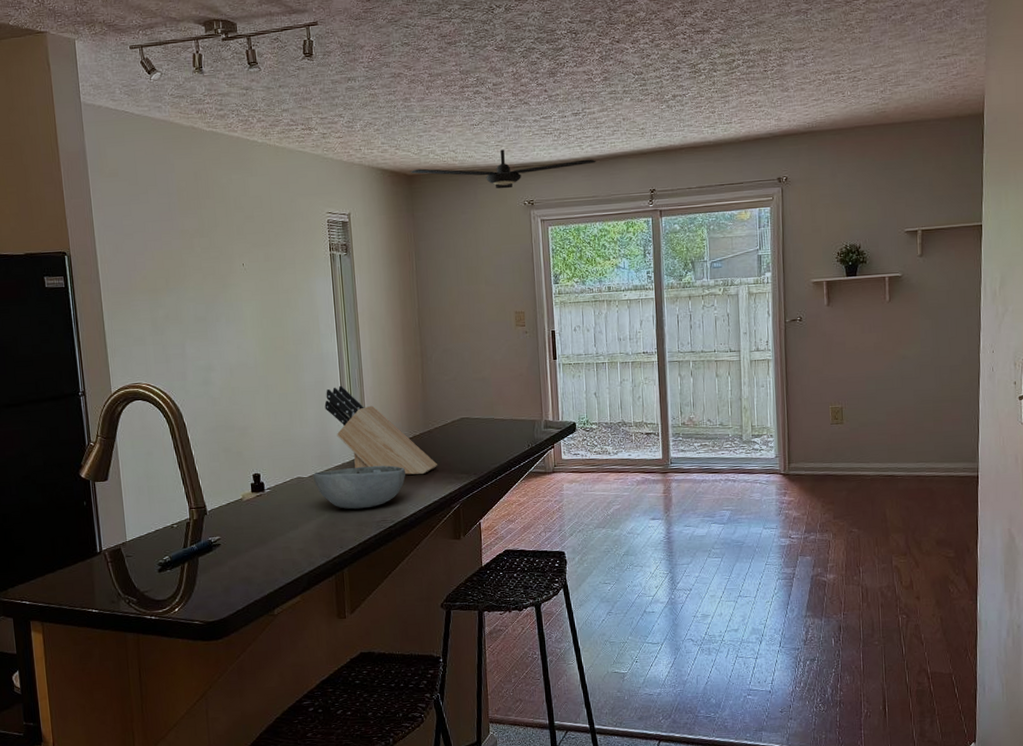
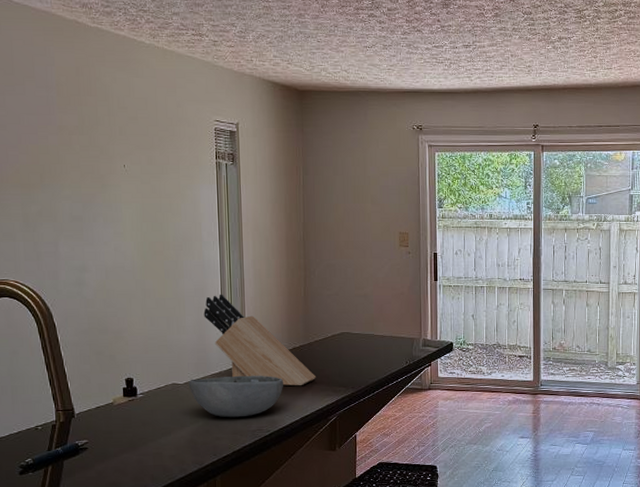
ceiling fan: present [411,149,596,189] -> none [302,73,484,112]

